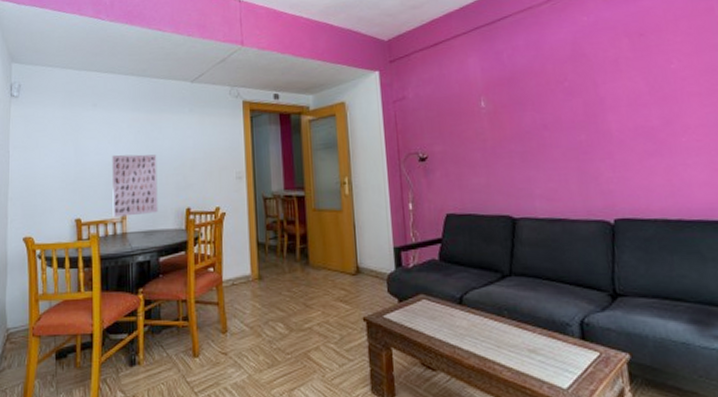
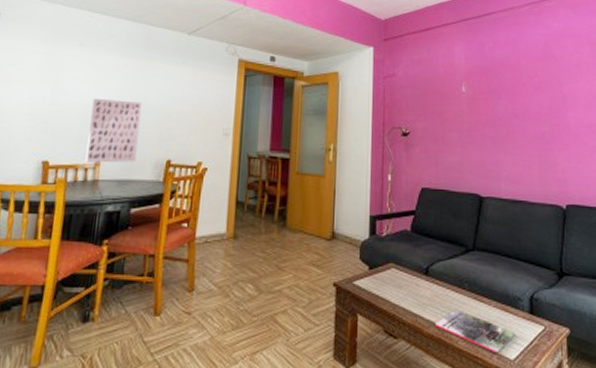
magazine: none [474,338,567,383] -> present [434,309,516,354]

